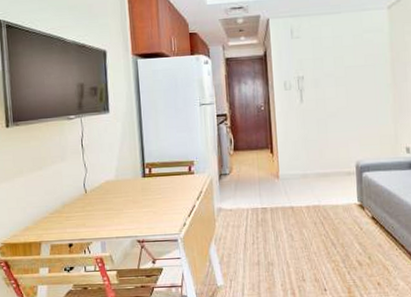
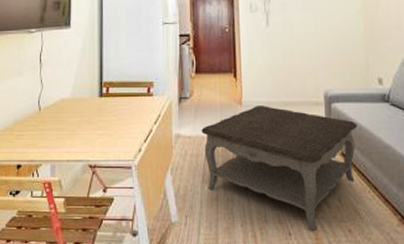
coffee table: none [241,178,386,286] -> present [201,106,357,231]

